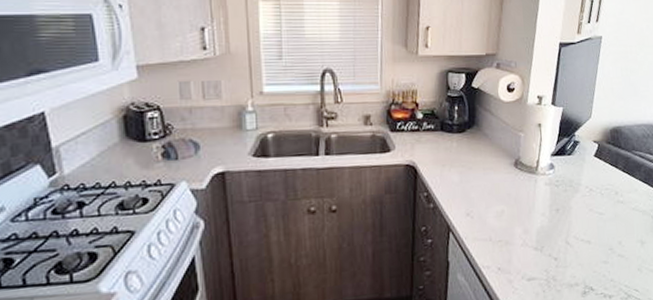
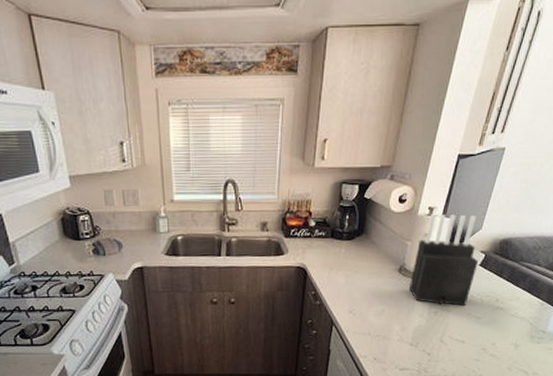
knife block: none [526,102,593,202] -> present [408,214,479,306]

